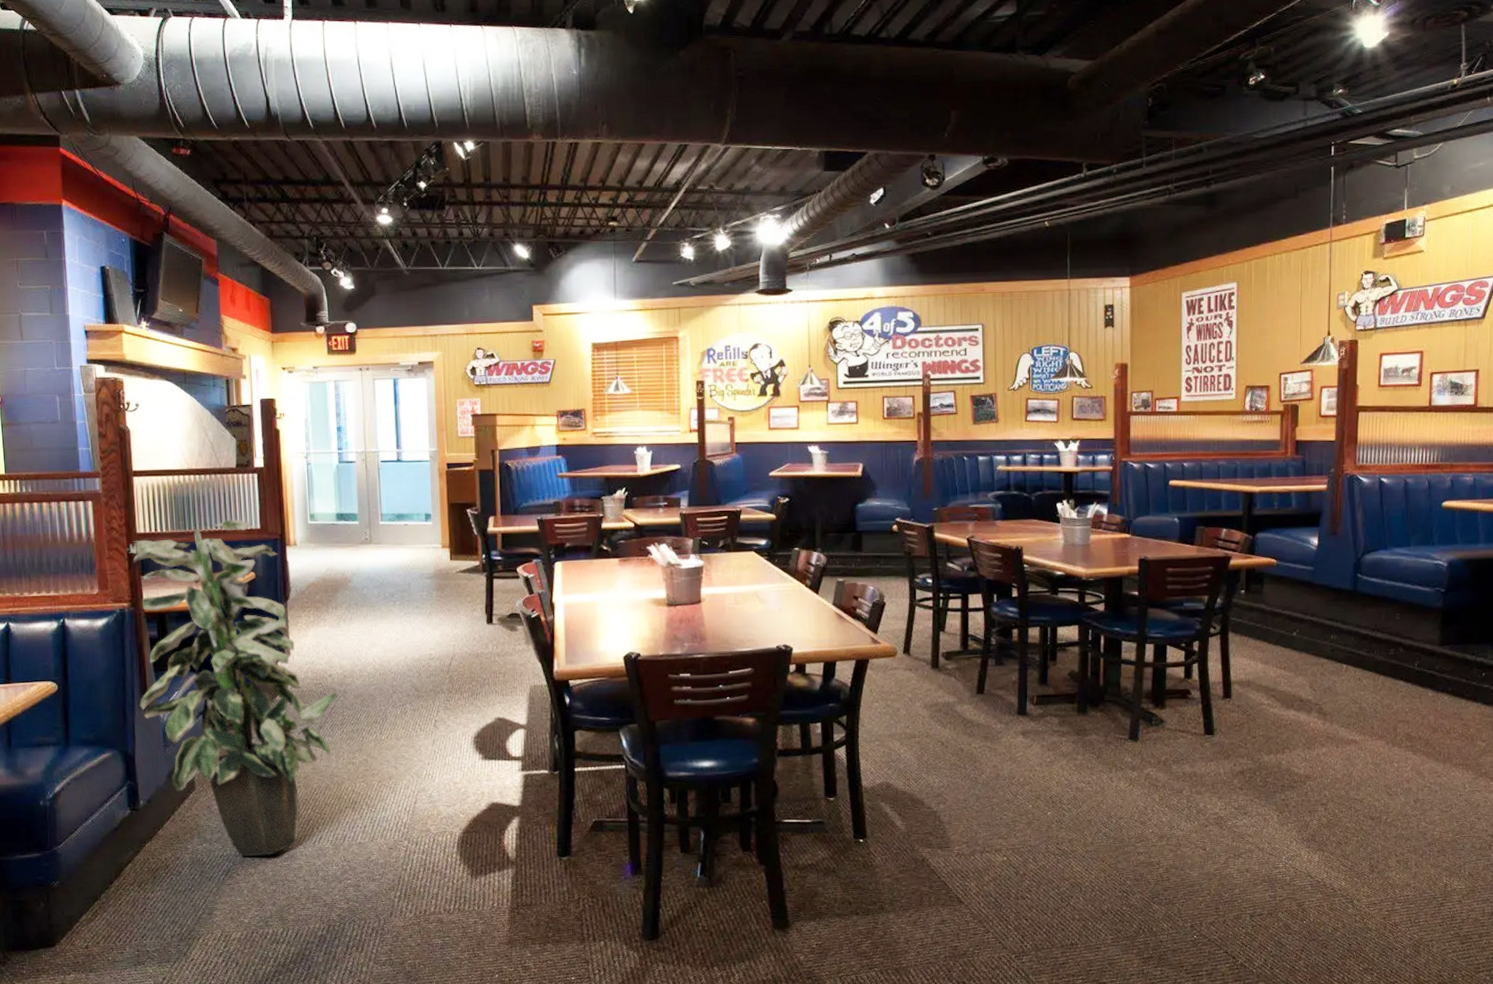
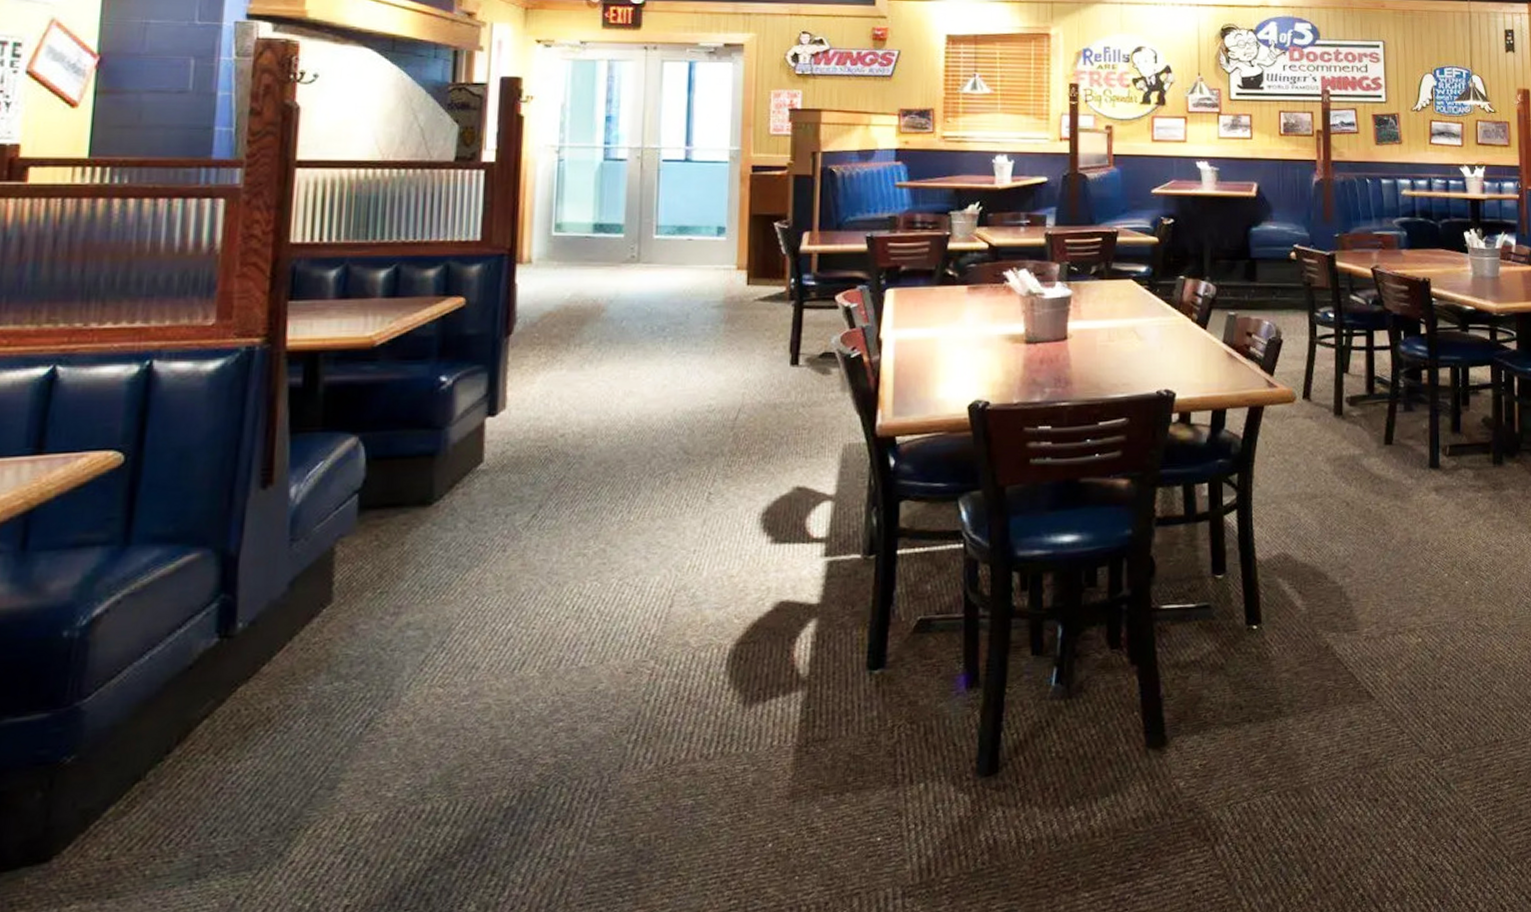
indoor plant: present [127,519,337,857] -> none [258,227,570,699]

